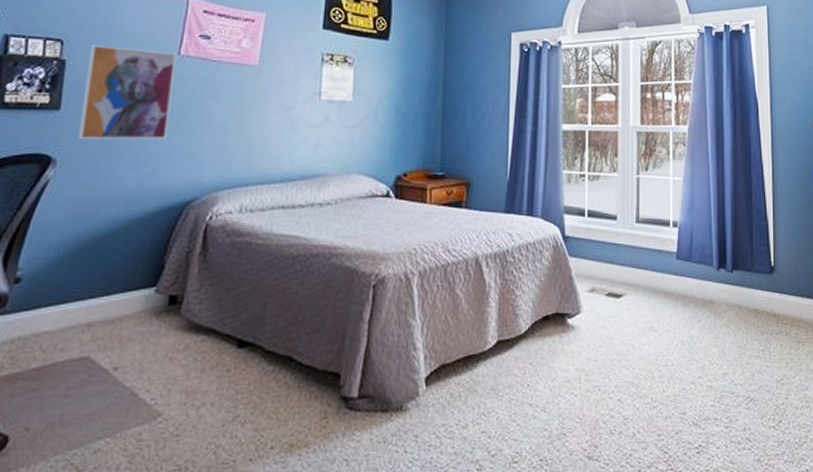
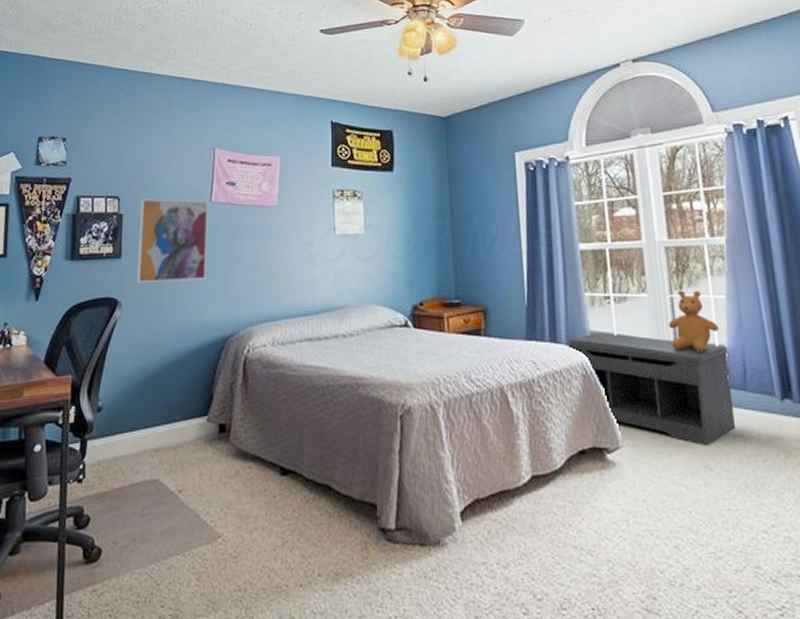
bench: none [543,208,680,311] -> present [568,333,736,447]
teddy bear: none [633,171,674,228] -> present [668,290,719,353]

